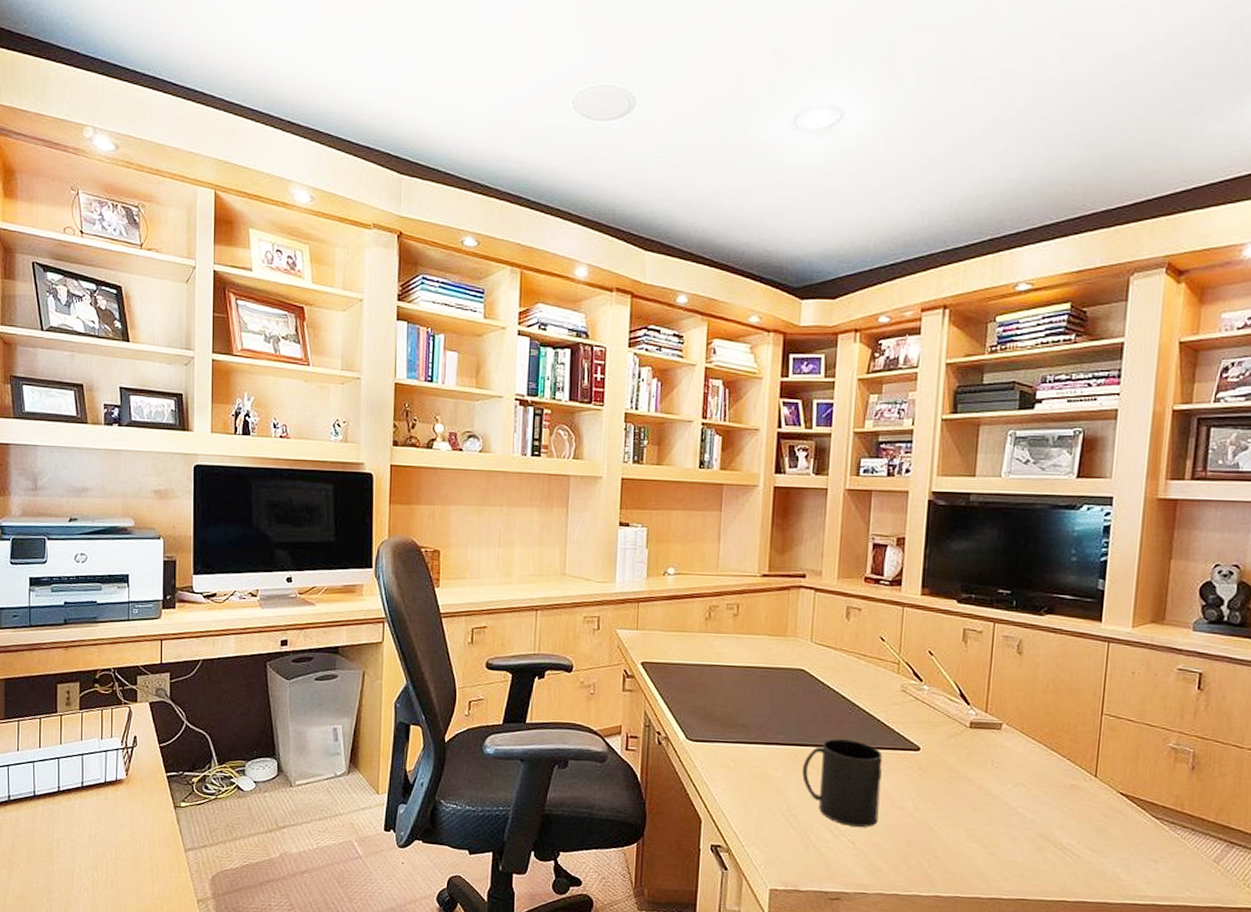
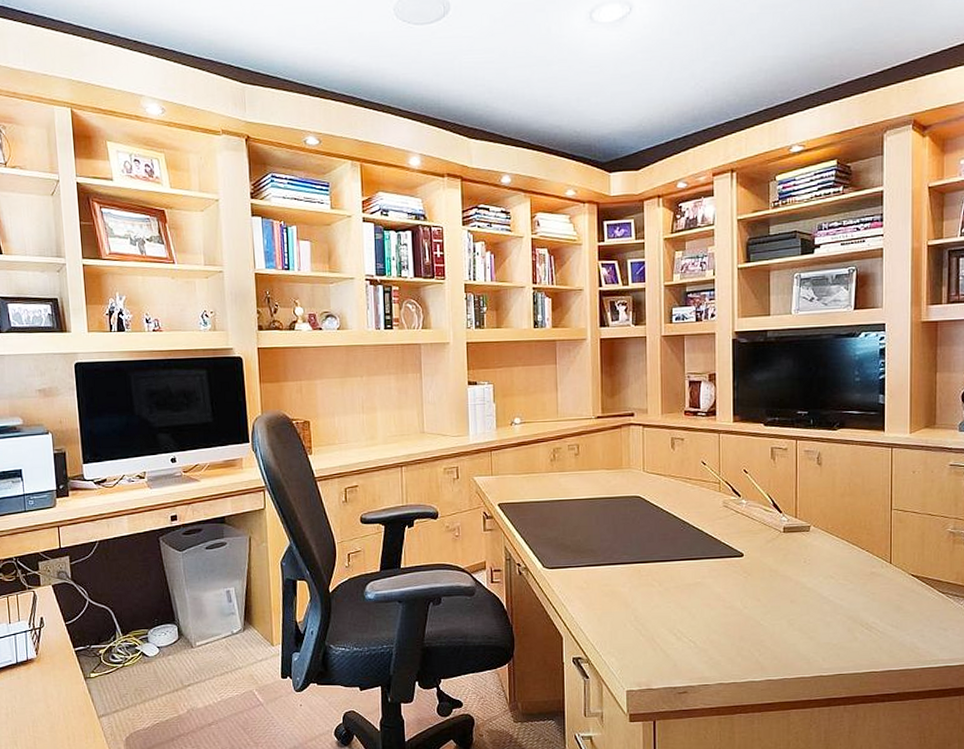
mug: present [802,739,883,827] -> none [646,553,713,628]

